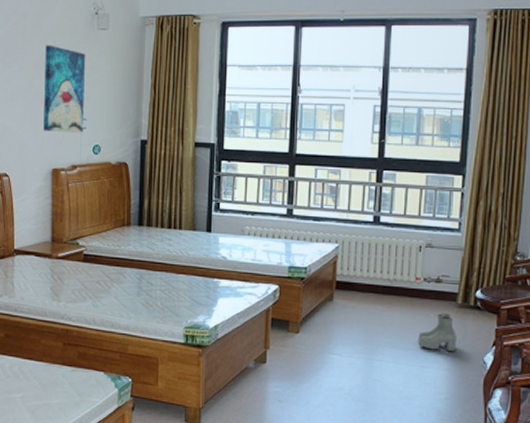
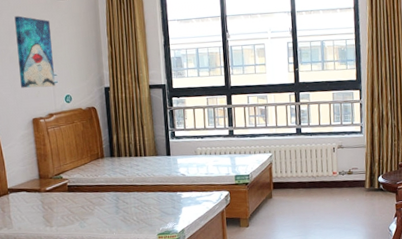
boots: present [418,313,457,352] -> none [339,197,369,226]

